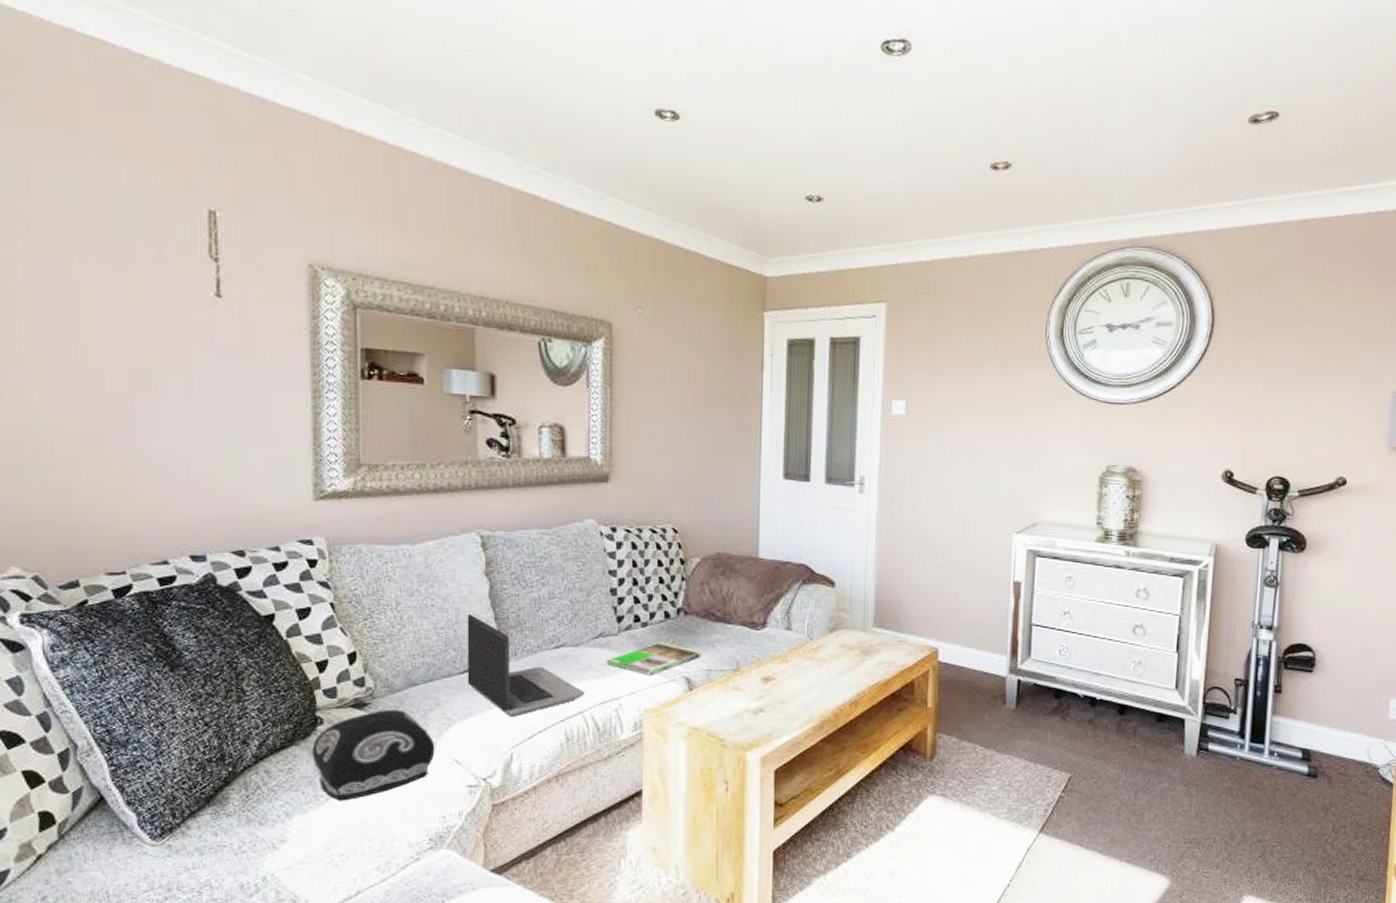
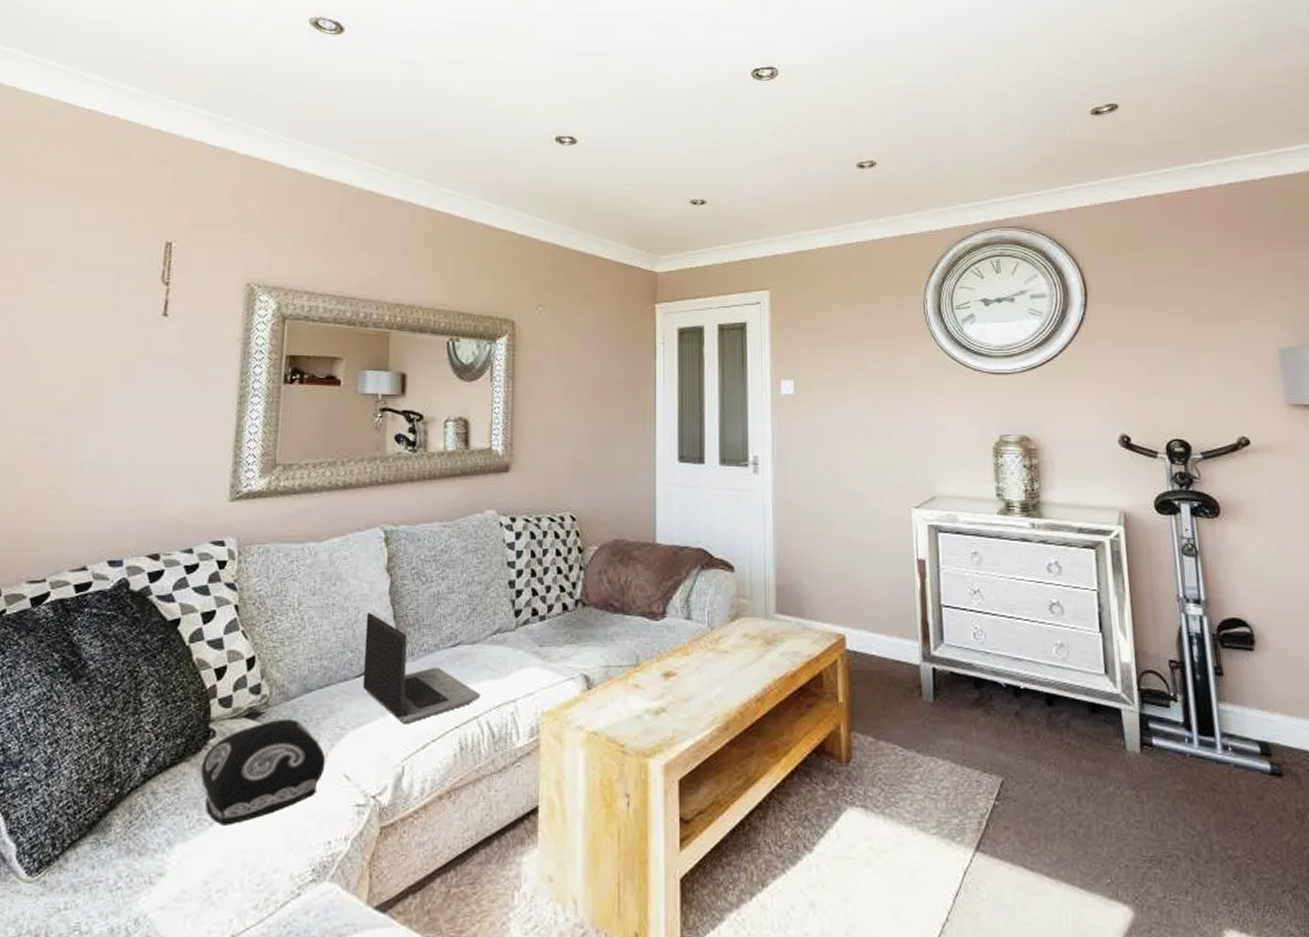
magazine: present [606,642,703,676] -> none [503,637,602,675]

